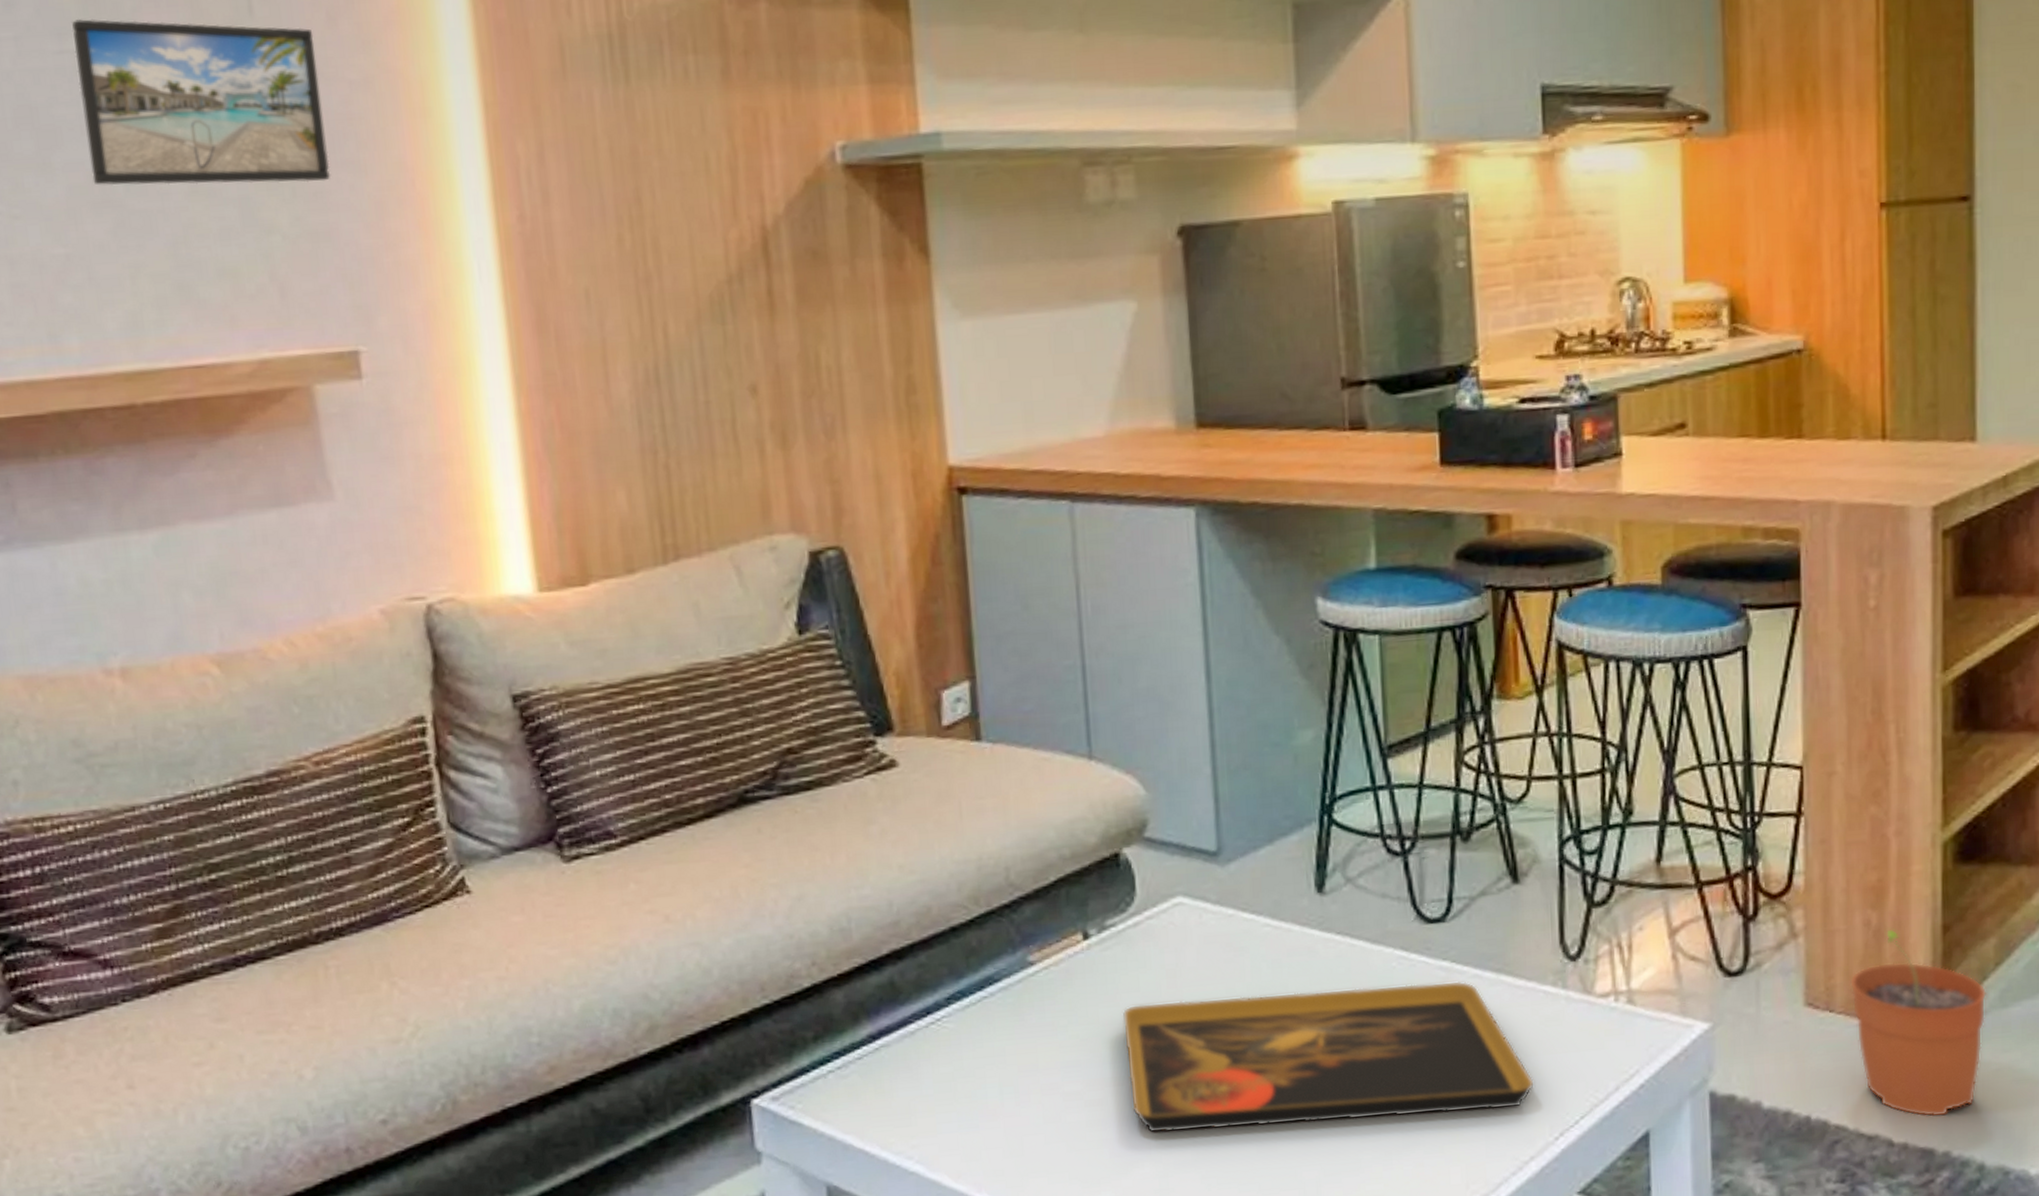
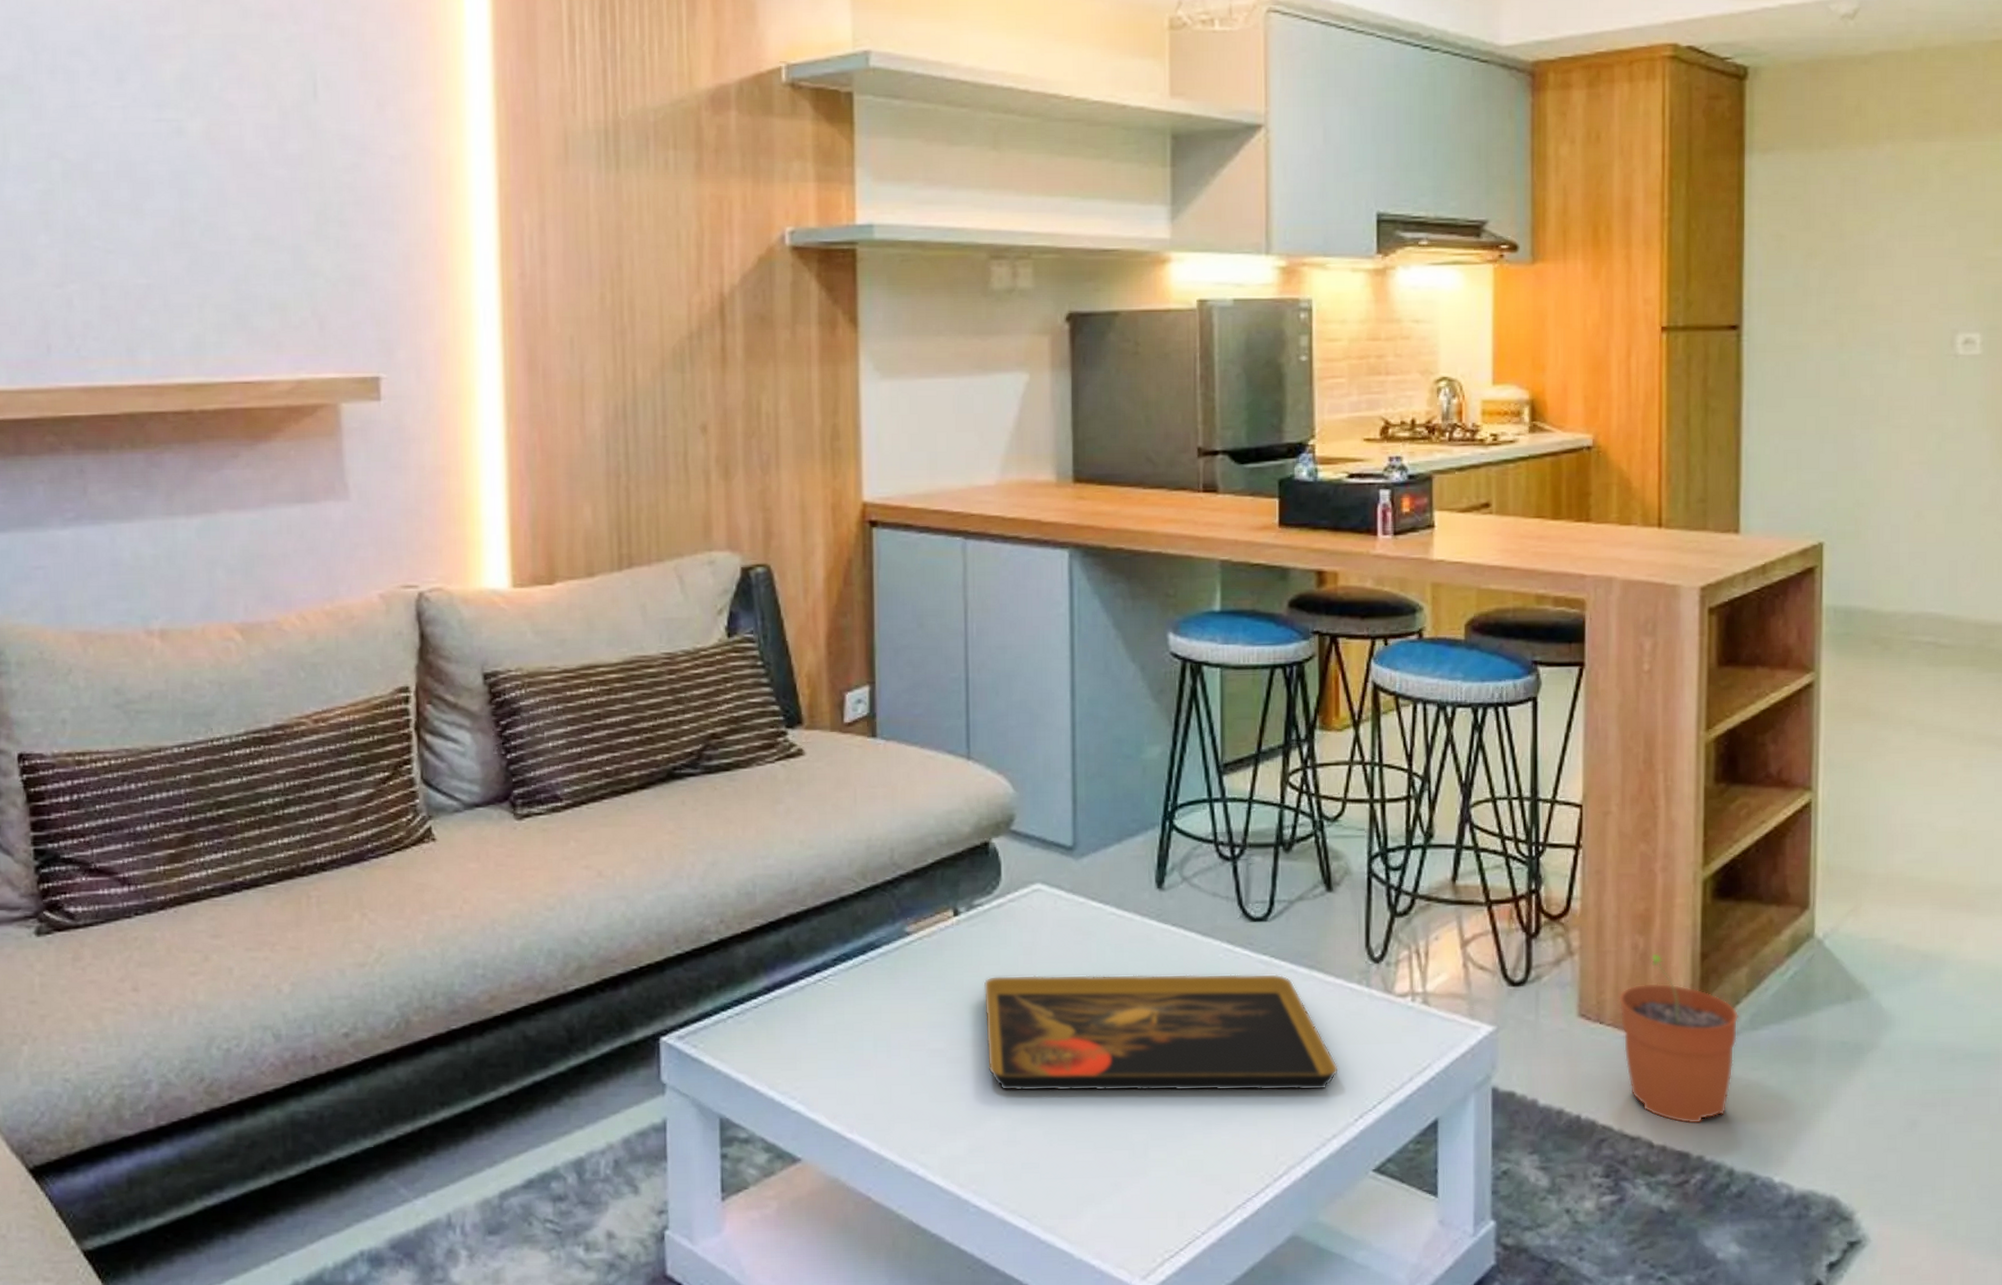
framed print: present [72,18,331,186] -> none [170,95,369,237]

